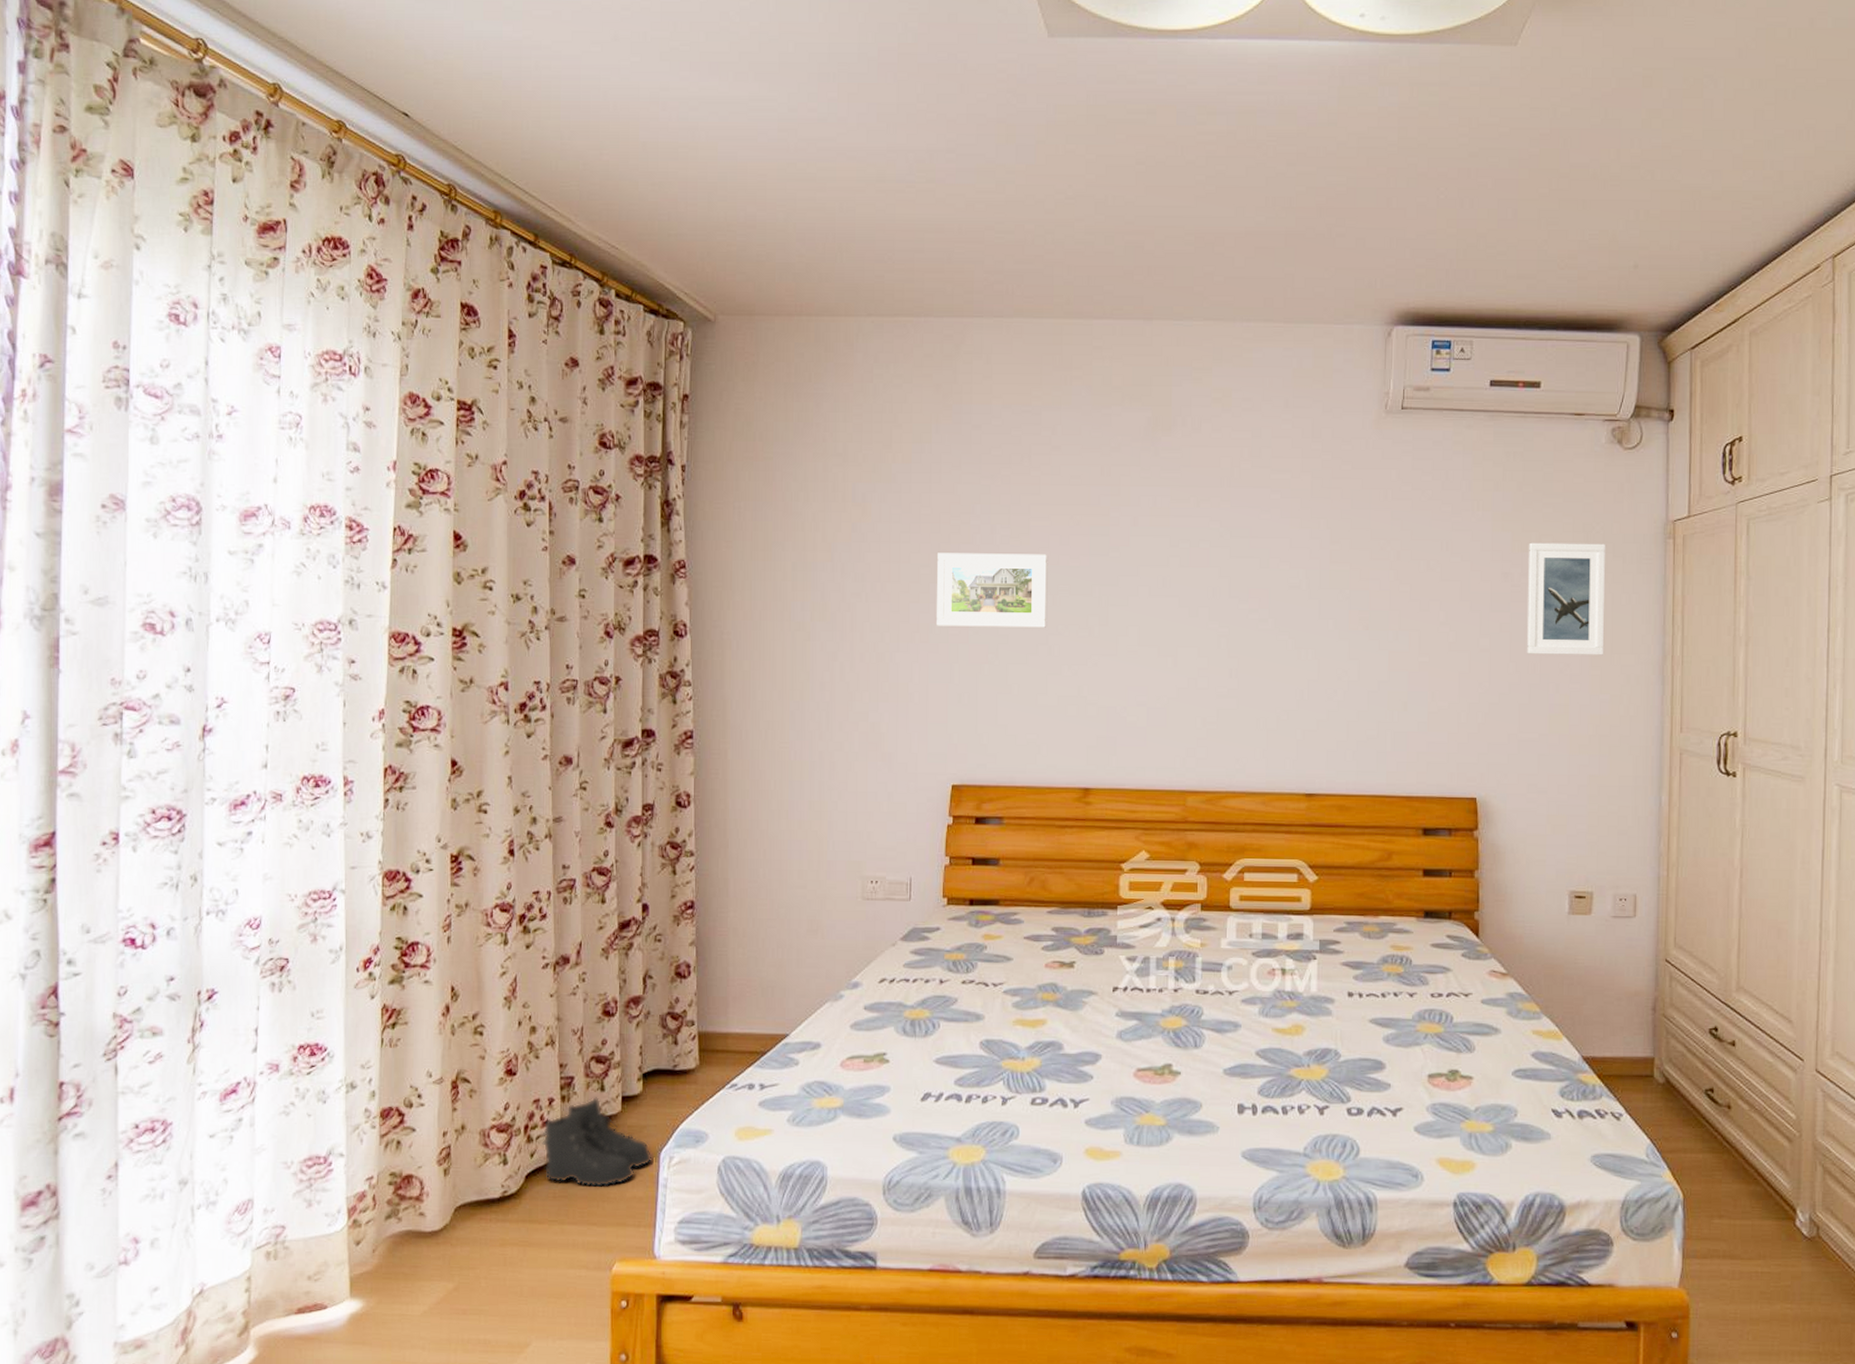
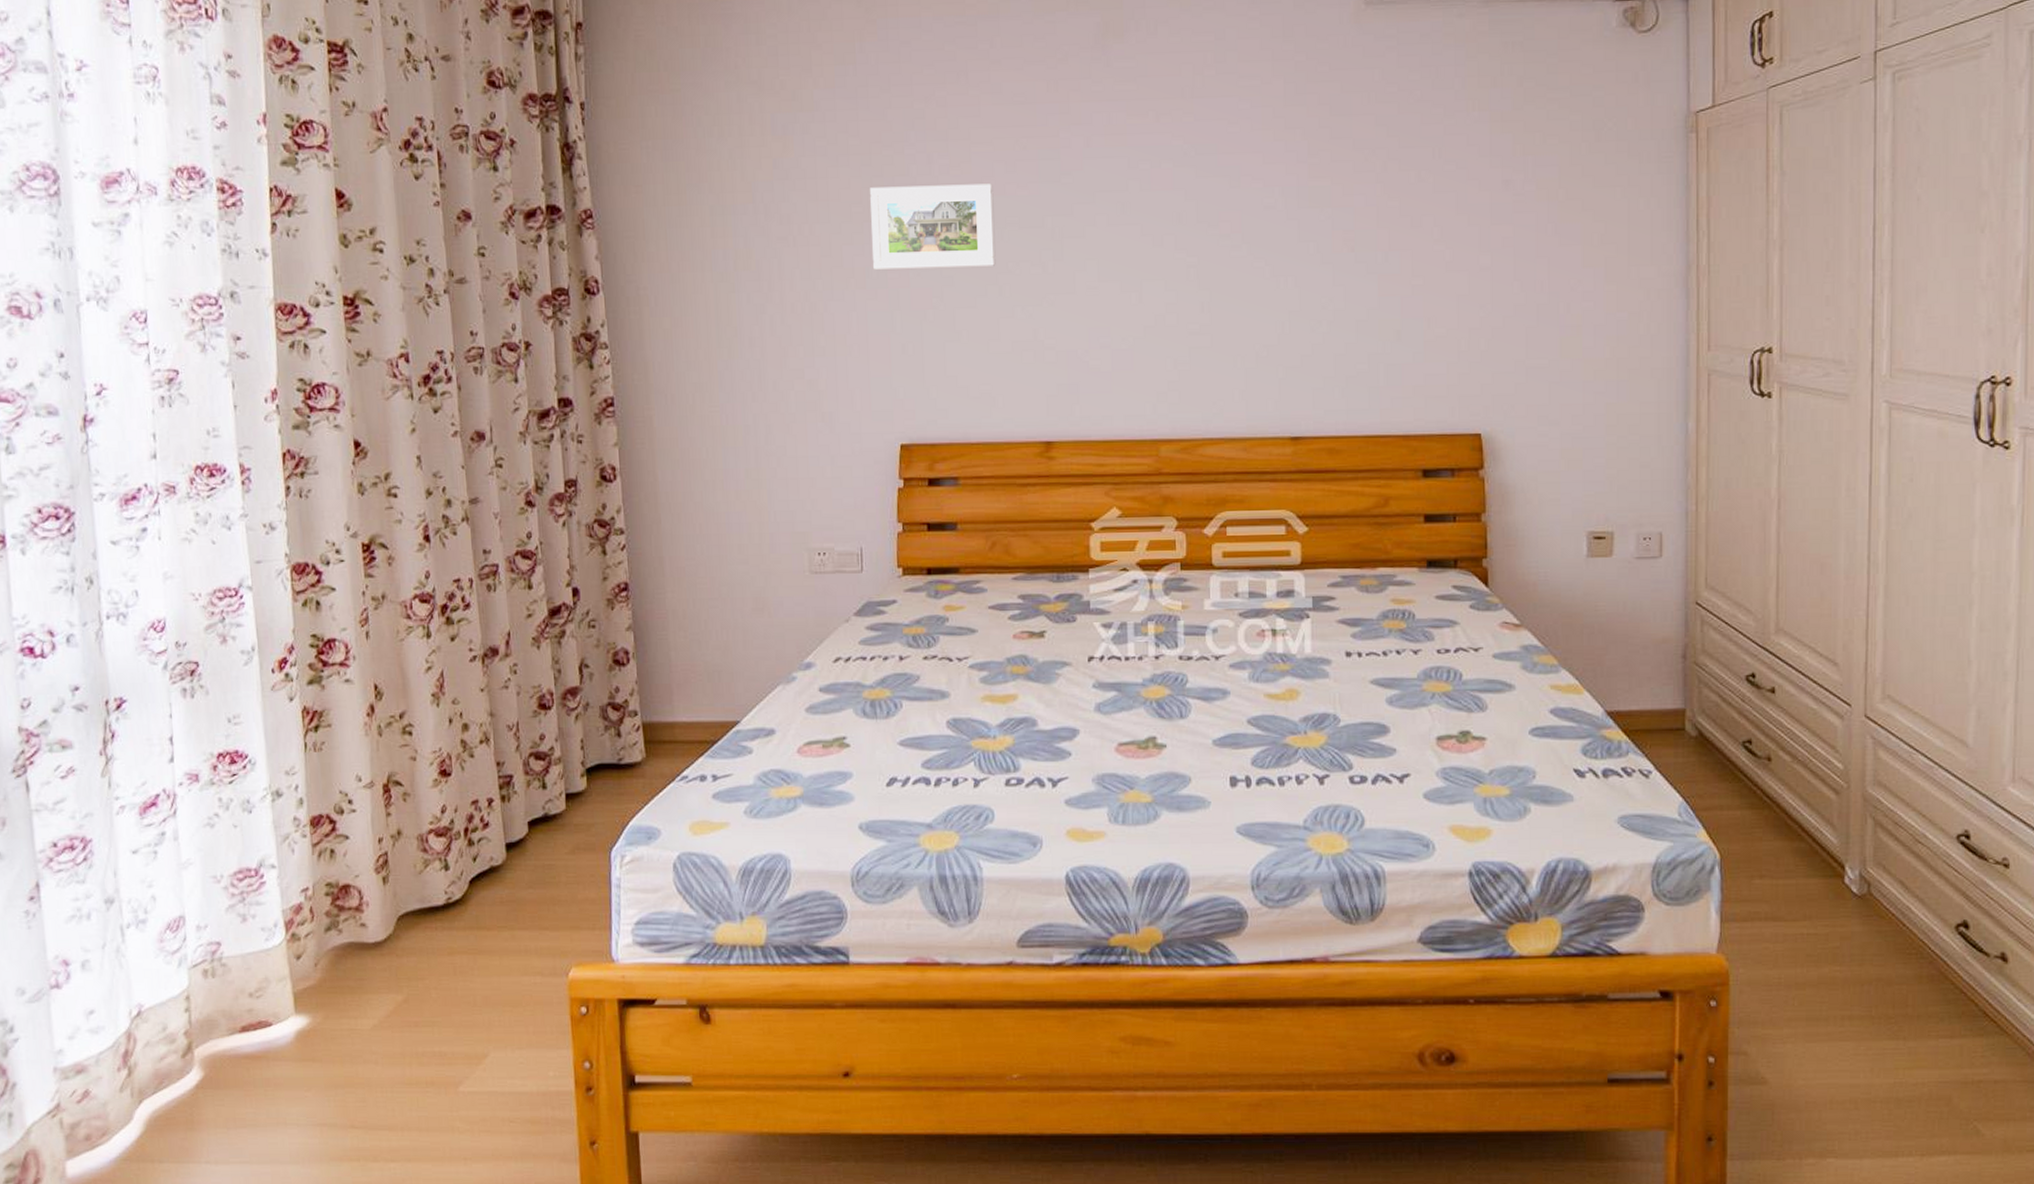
boots: present [542,1096,653,1188] -> none [483,794,603,891]
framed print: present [1526,542,1606,655] -> none [1531,141,1620,271]

